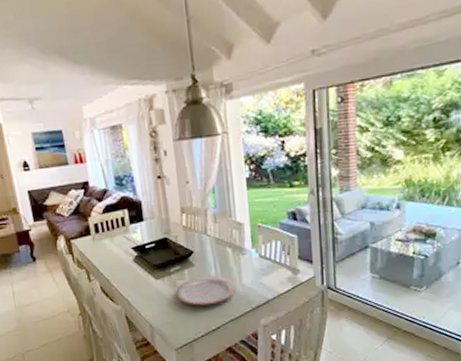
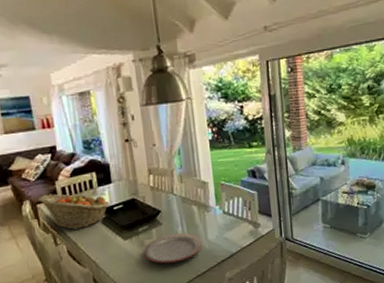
fruit basket: none [73,230,142,267] -> present [39,193,110,230]

